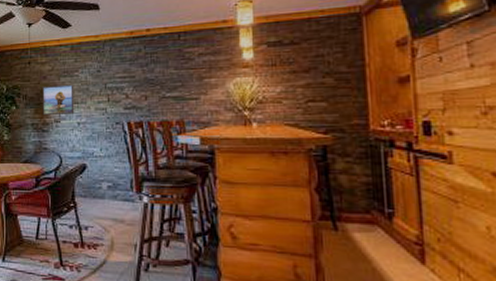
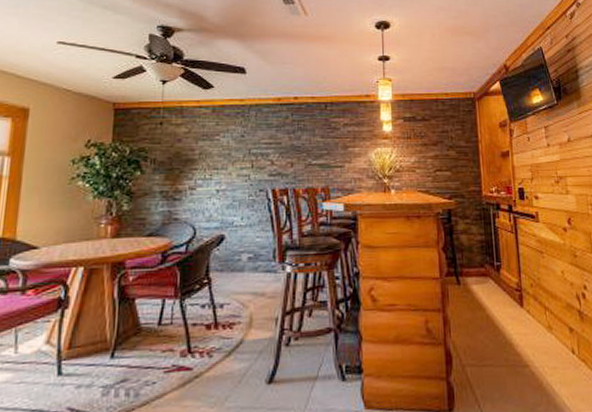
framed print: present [42,84,75,115] -> none [174,148,214,181]

